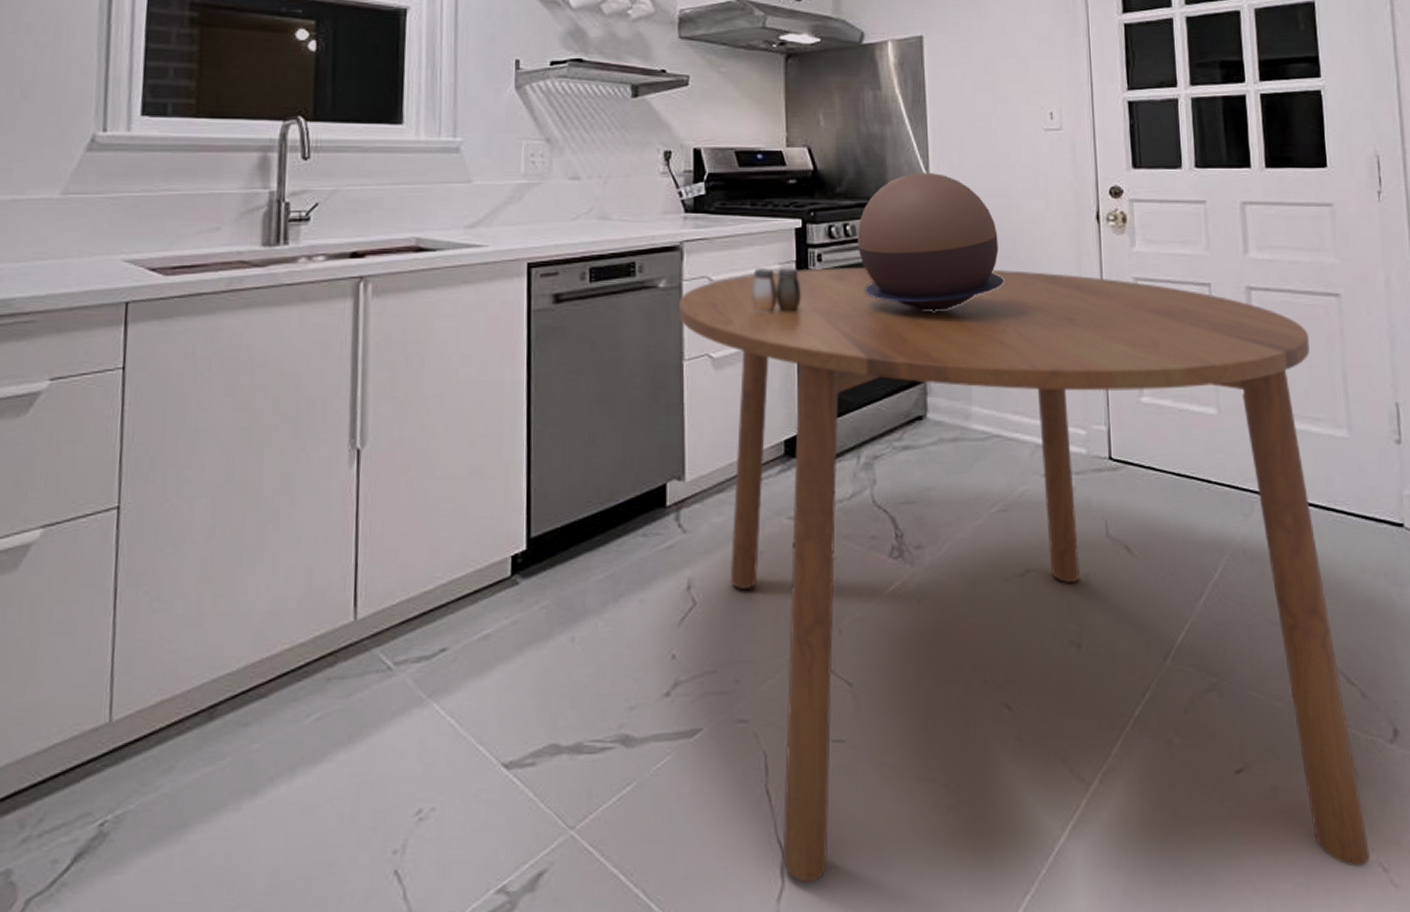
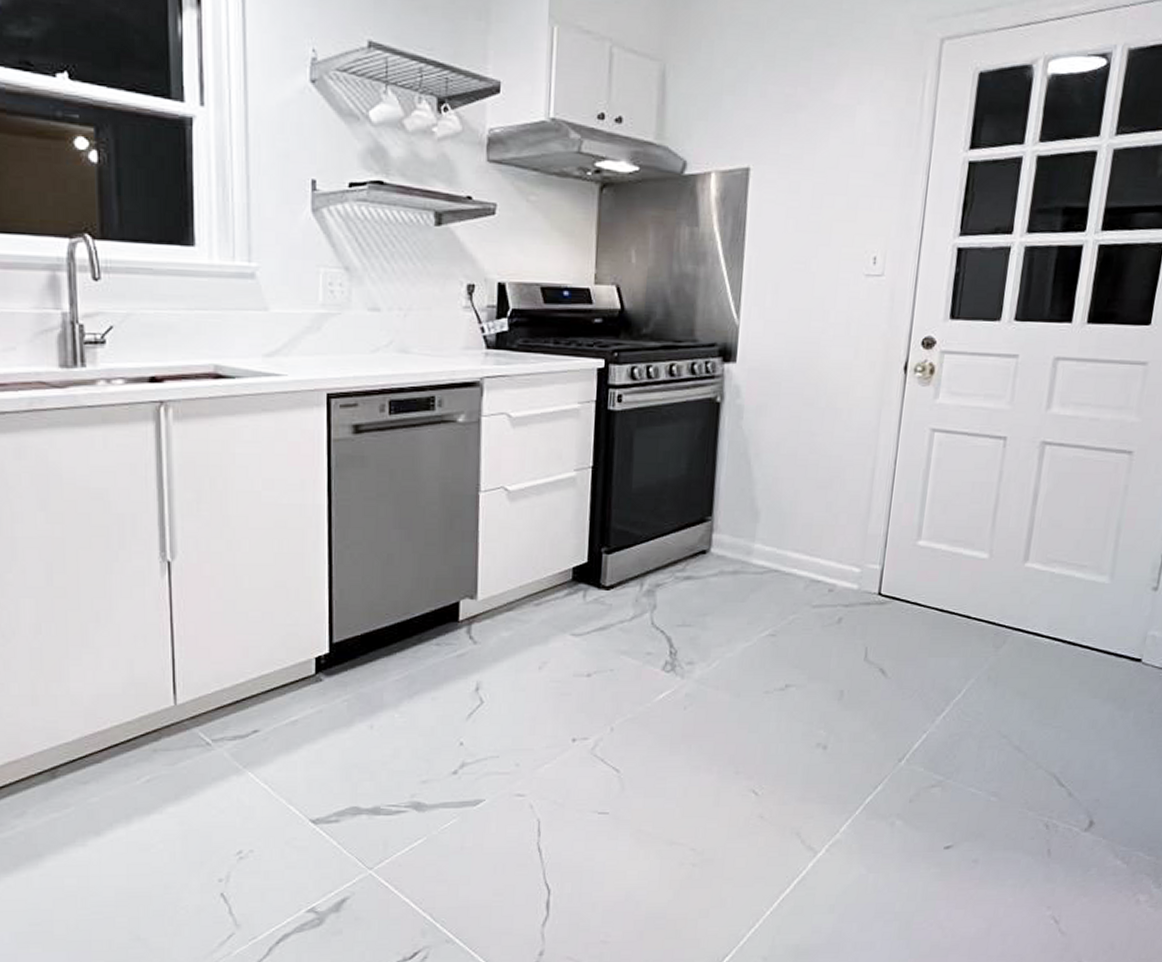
dining table: present [678,268,1370,884] -> none [476,408,1093,919]
salt and pepper shaker: present [752,268,801,313] -> none [550,407,599,450]
decorative bowl: present [857,173,1004,311] -> none [659,316,802,454]

